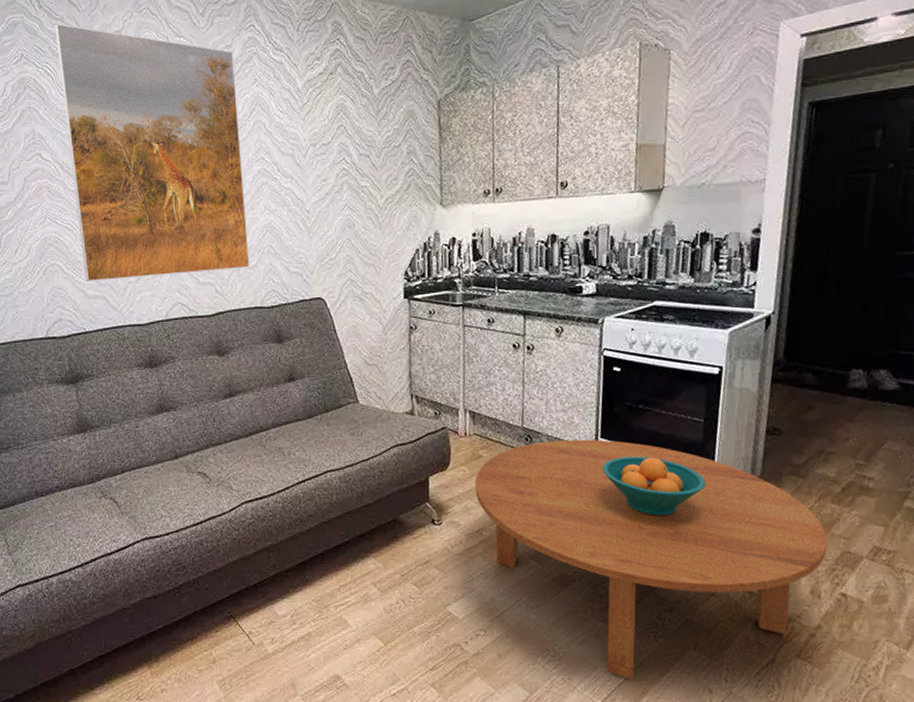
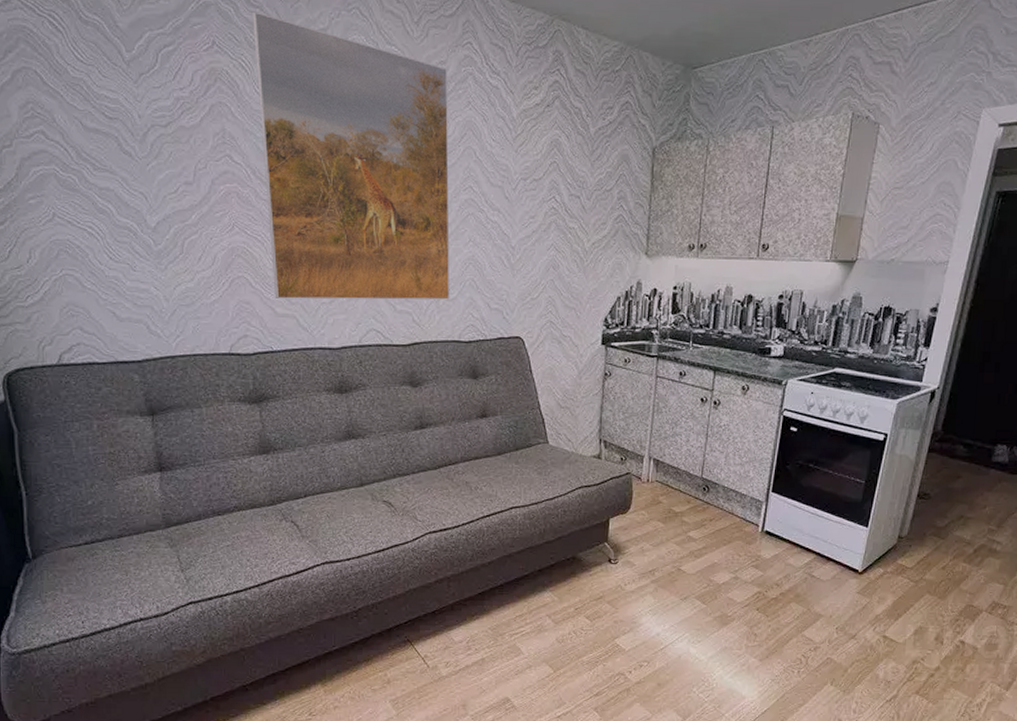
coffee table: present [474,439,827,681] -> none [652,492,955,710]
fruit bowl: present [602,456,706,517] -> none [770,510,859,567]

